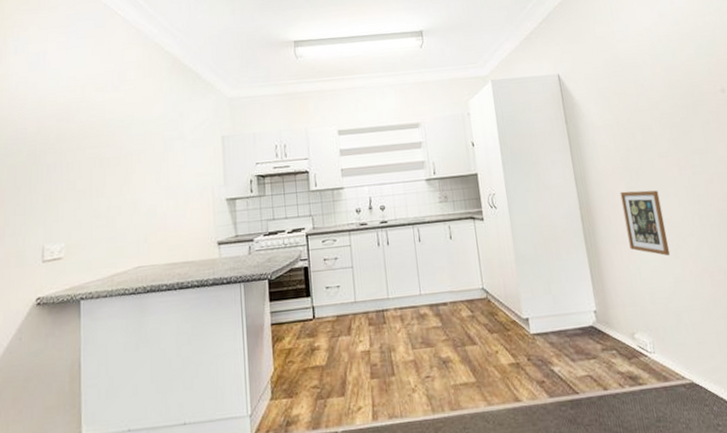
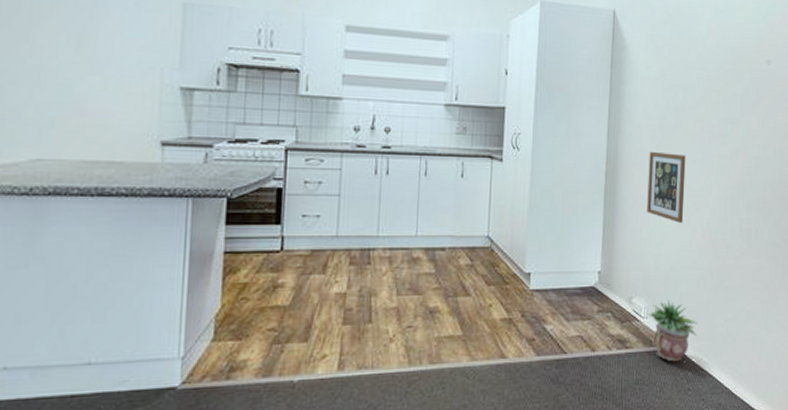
potted plant: none [655,333,713,397] -> present [649,300,698,362]

